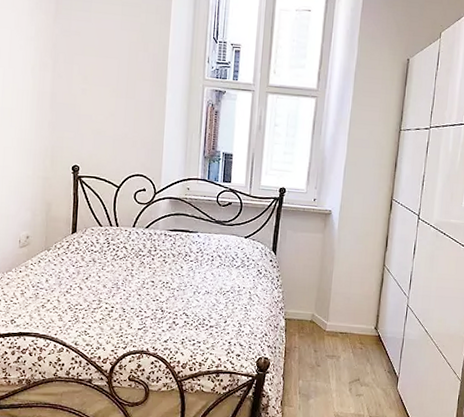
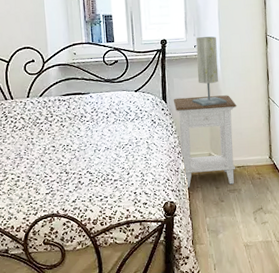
nightstand: none [282,251,349,350] -> present [173,95,237,188]
table lamp: none [302,191,340,265] -> present [191,36,227,107]

